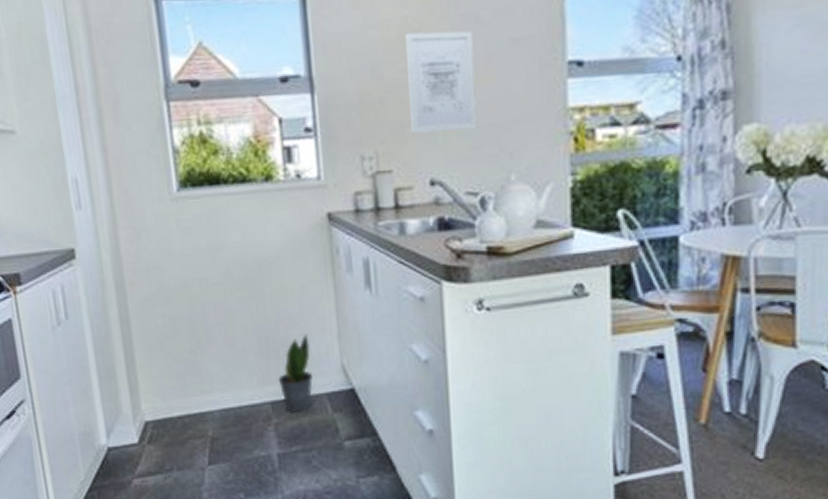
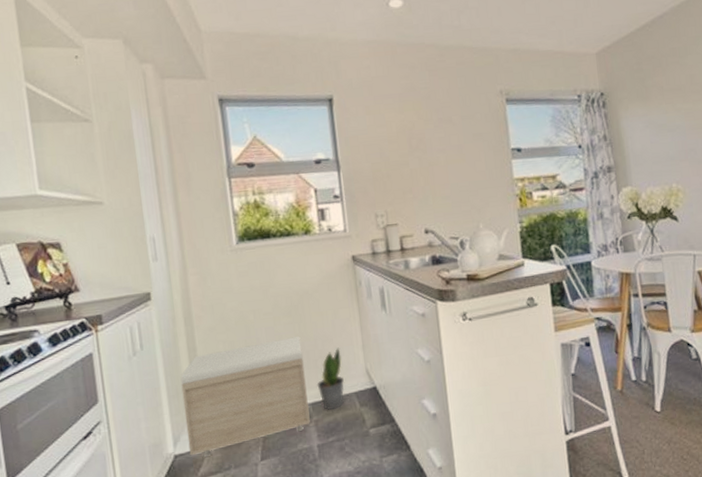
storage bench: none [112,316,269,453] -> present [180,336,310,457]
wall art: present [406,31,477,134] -> none [403,129,455,198]

